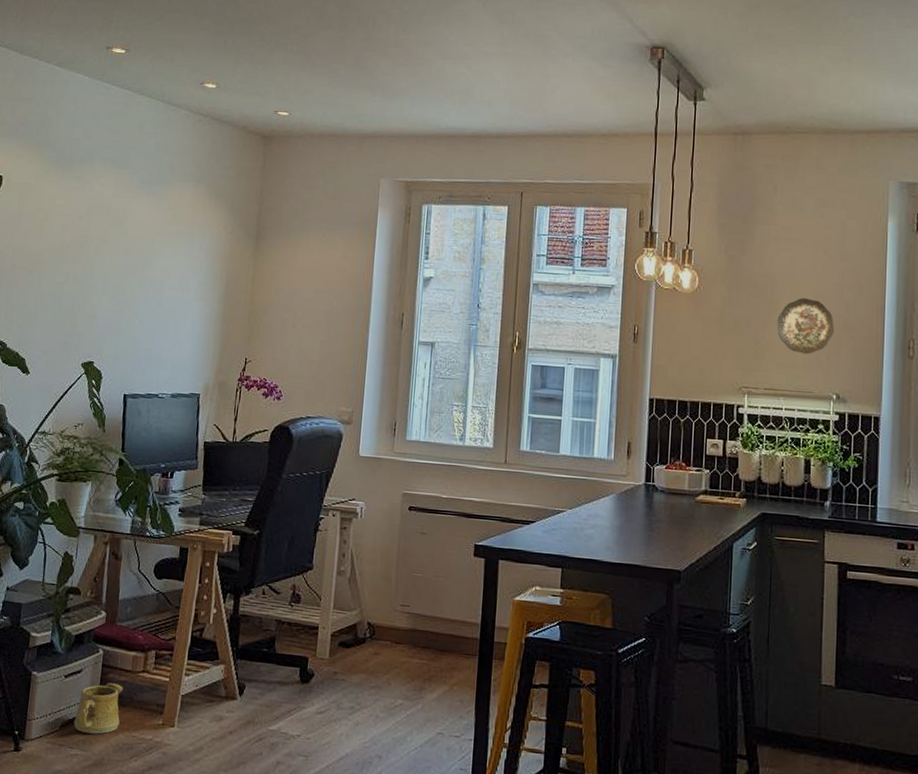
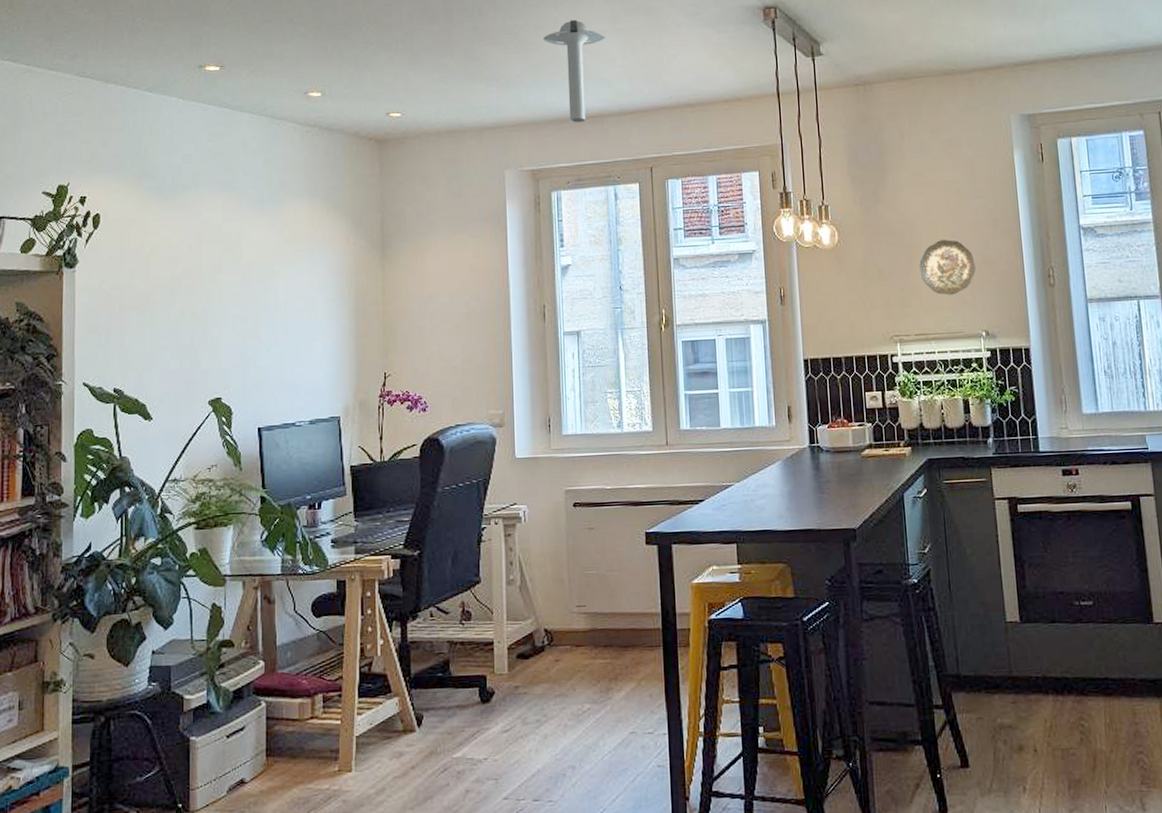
watering can: present [73,682,123,734] -> none [241,735,292,794]
ceiling light: none [432,39,492,141] -> present [543,19,605,123]

